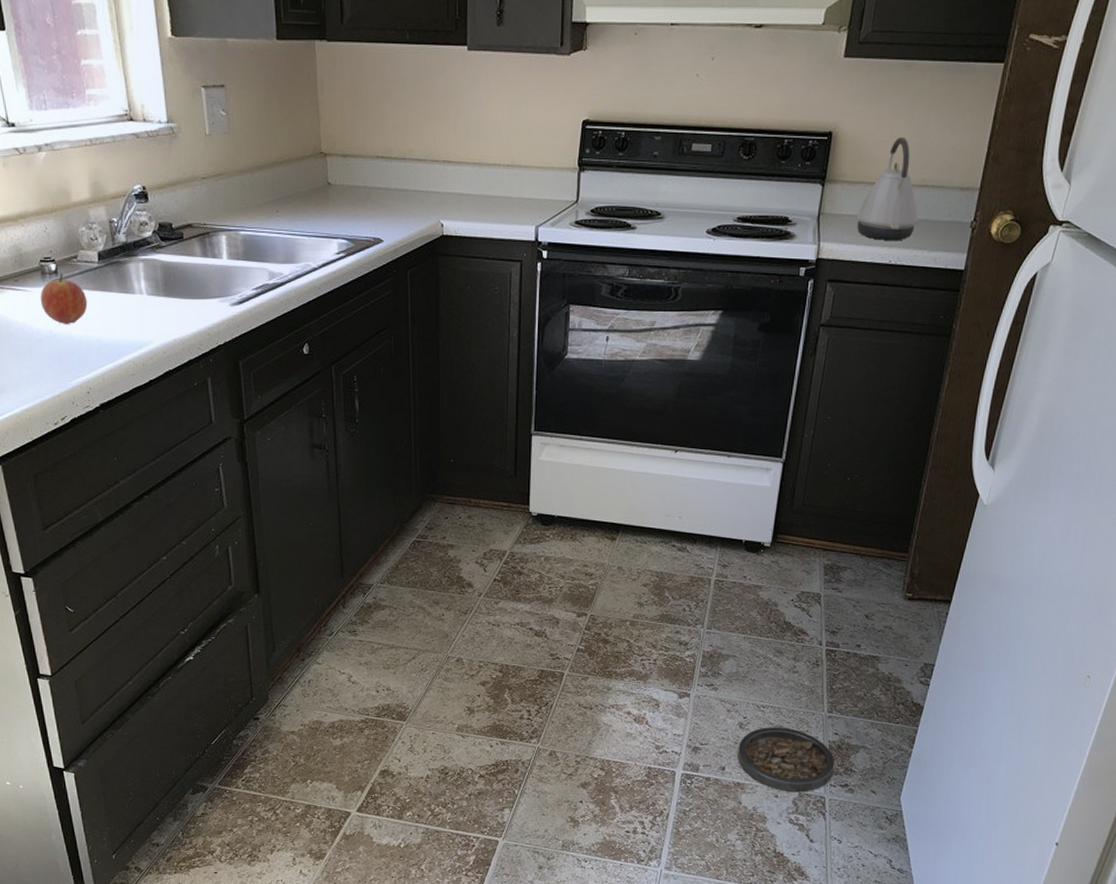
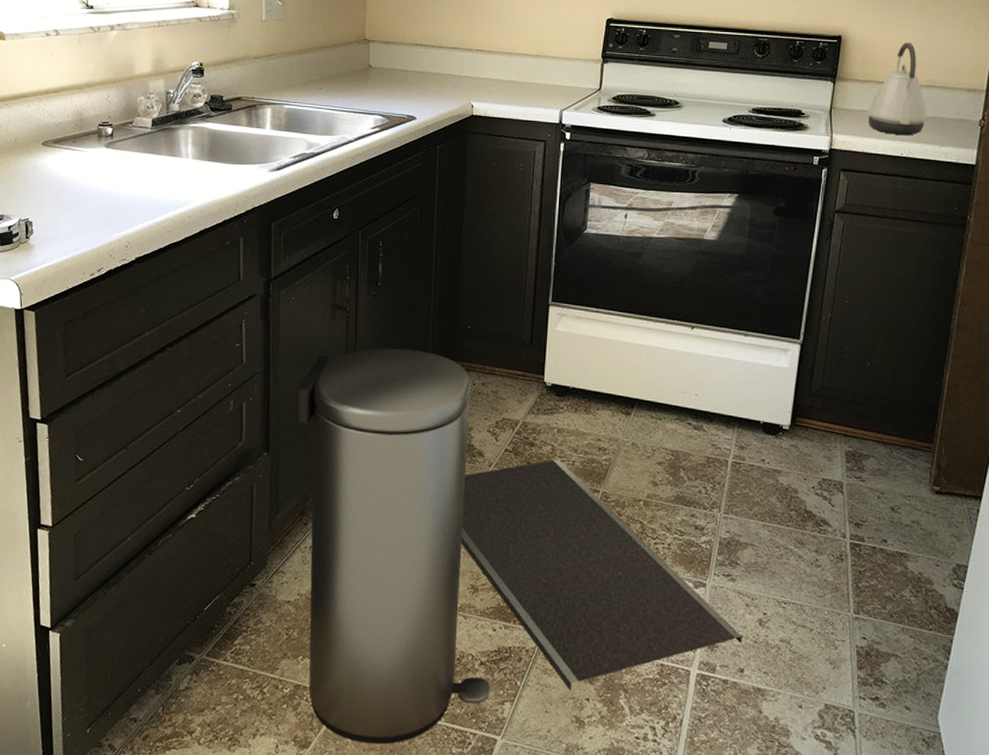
fruit: present [40,273,88,324] -> none [93,136,137,182]
pedal bin: none [281,485,490,852] -> present [296,348,490,745]
door mat: none [454,586,724,795] -> present [461,459,742,691]
pet bowl: present [738,727,835,792] -> none [758,626,864,704]

